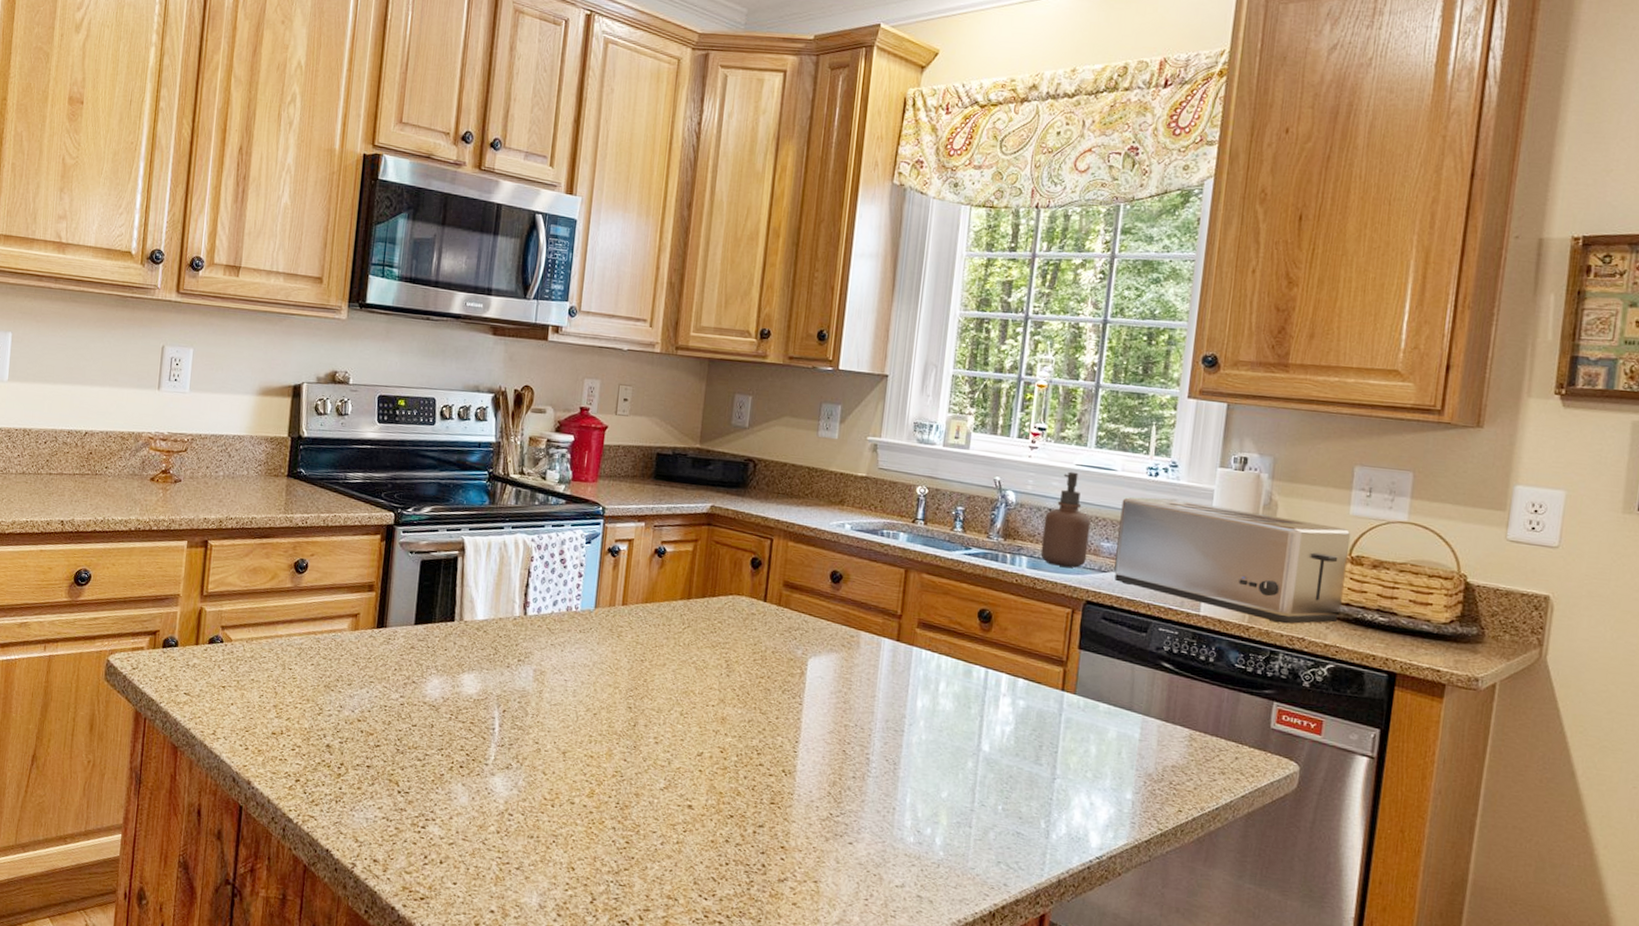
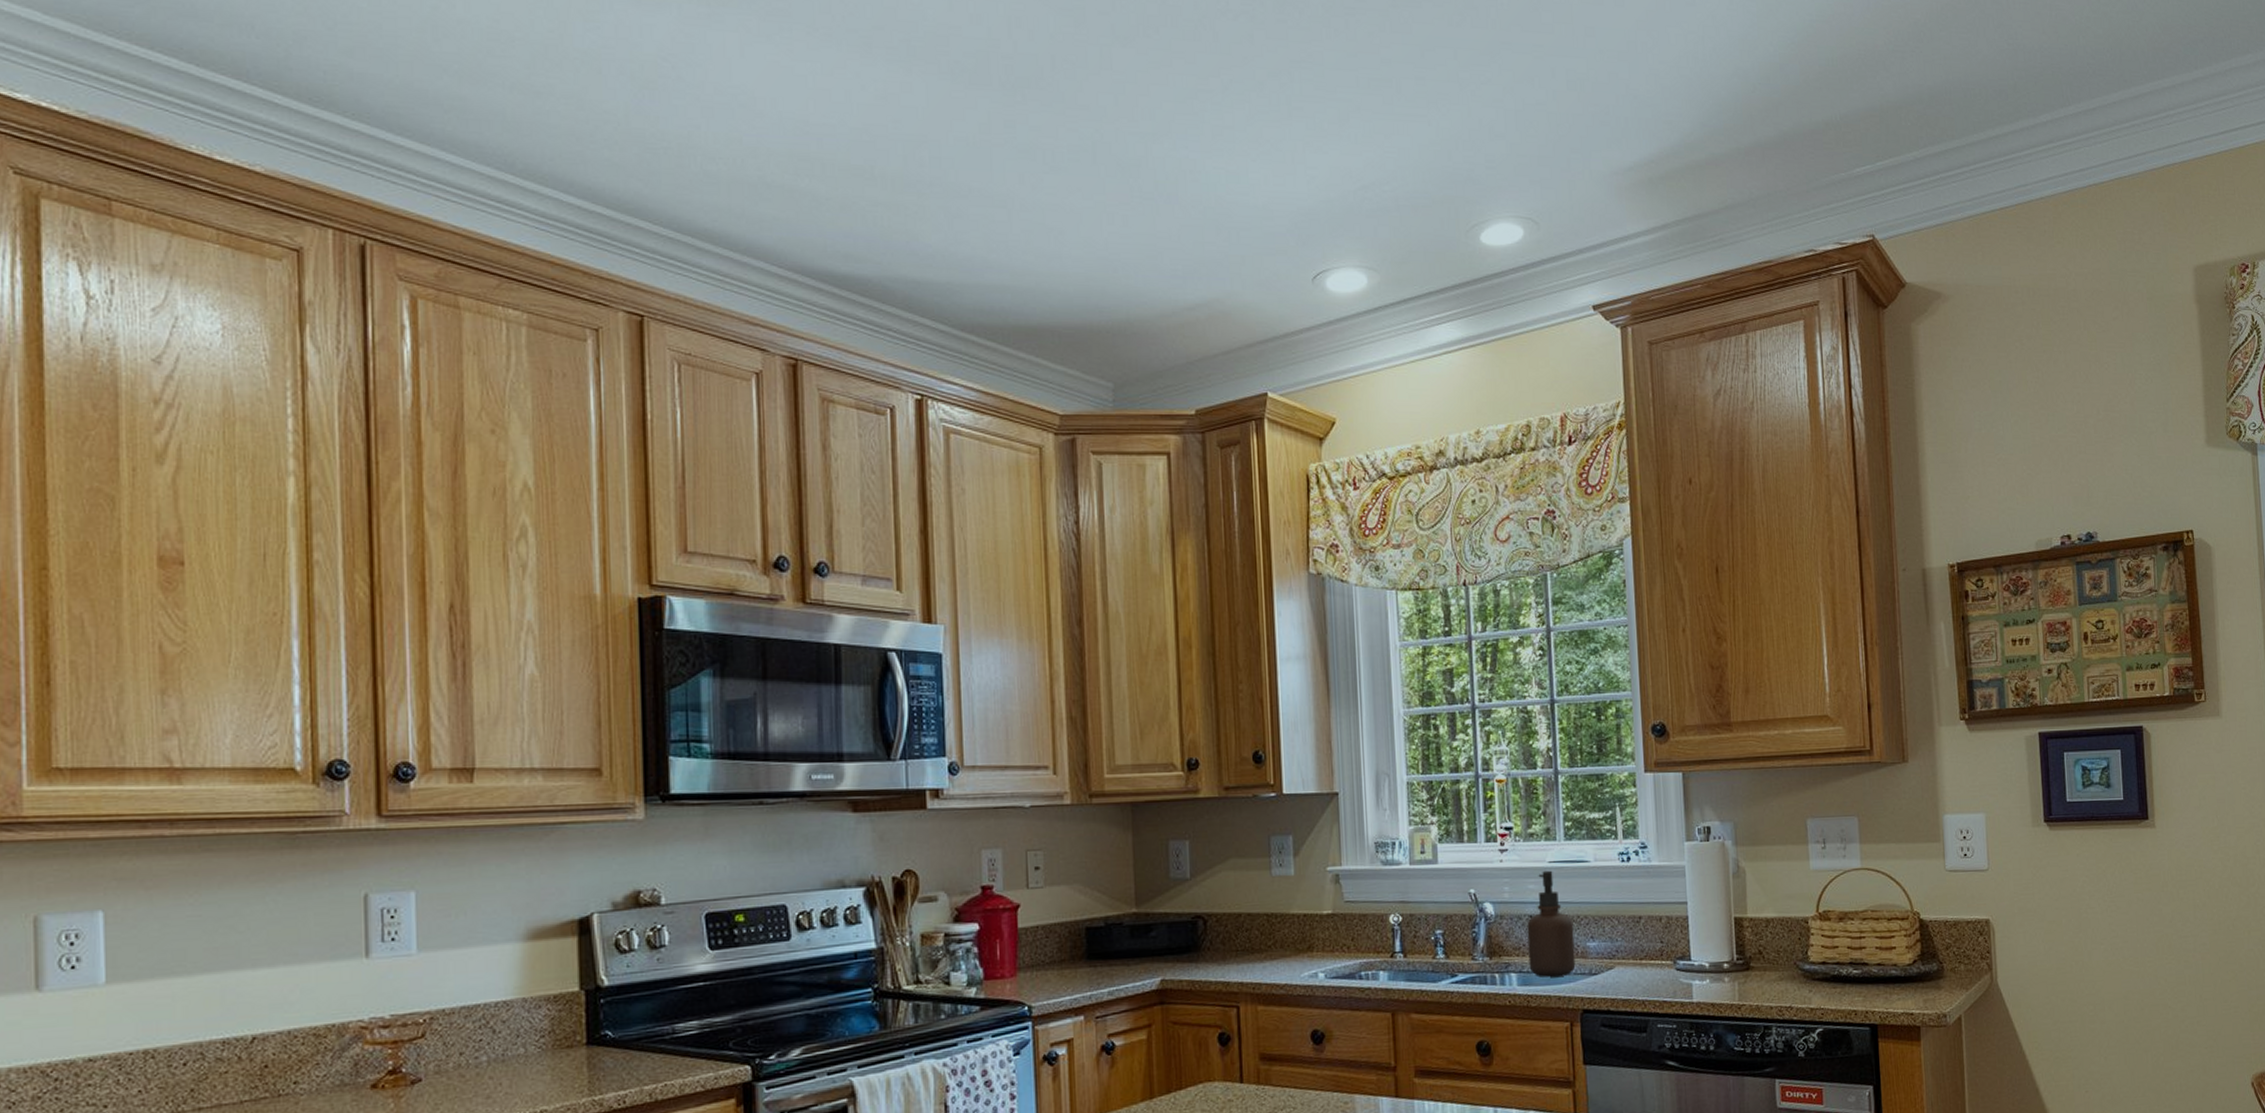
toaster: present [1114,497,1351,625] -> none [1600,881,1819,996]

